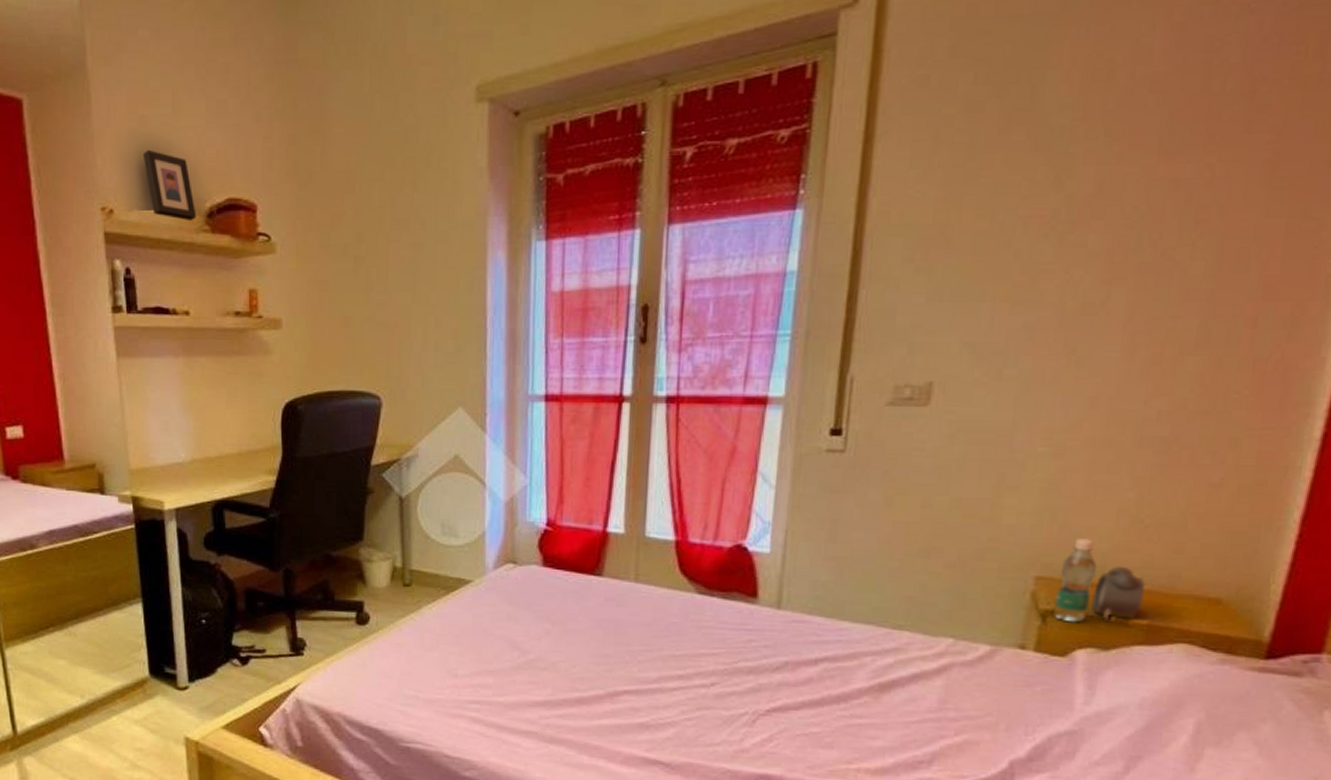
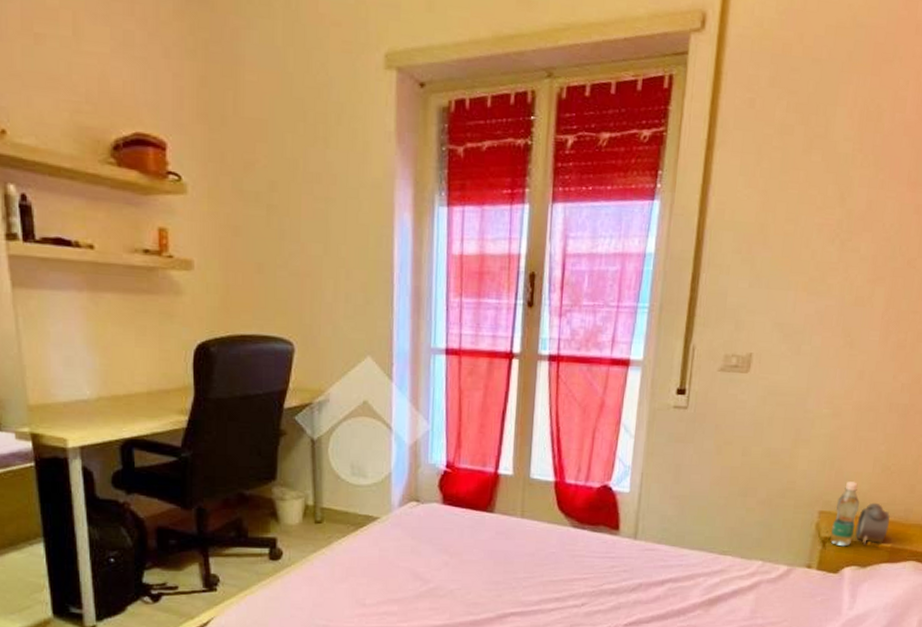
picture frame: present [142,149,197,222] -> none [39,70,101,152]

